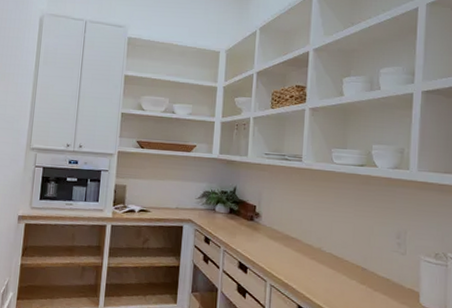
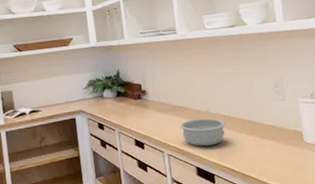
bowl: none [287,253,337,286] -> present [179,118,226,147]

